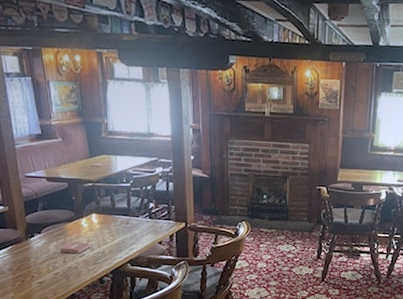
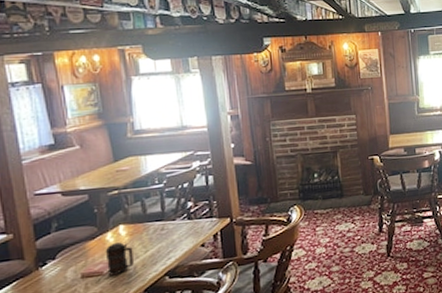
beer mug: none [80,228,103,255] -> present [105,242,134,276]

